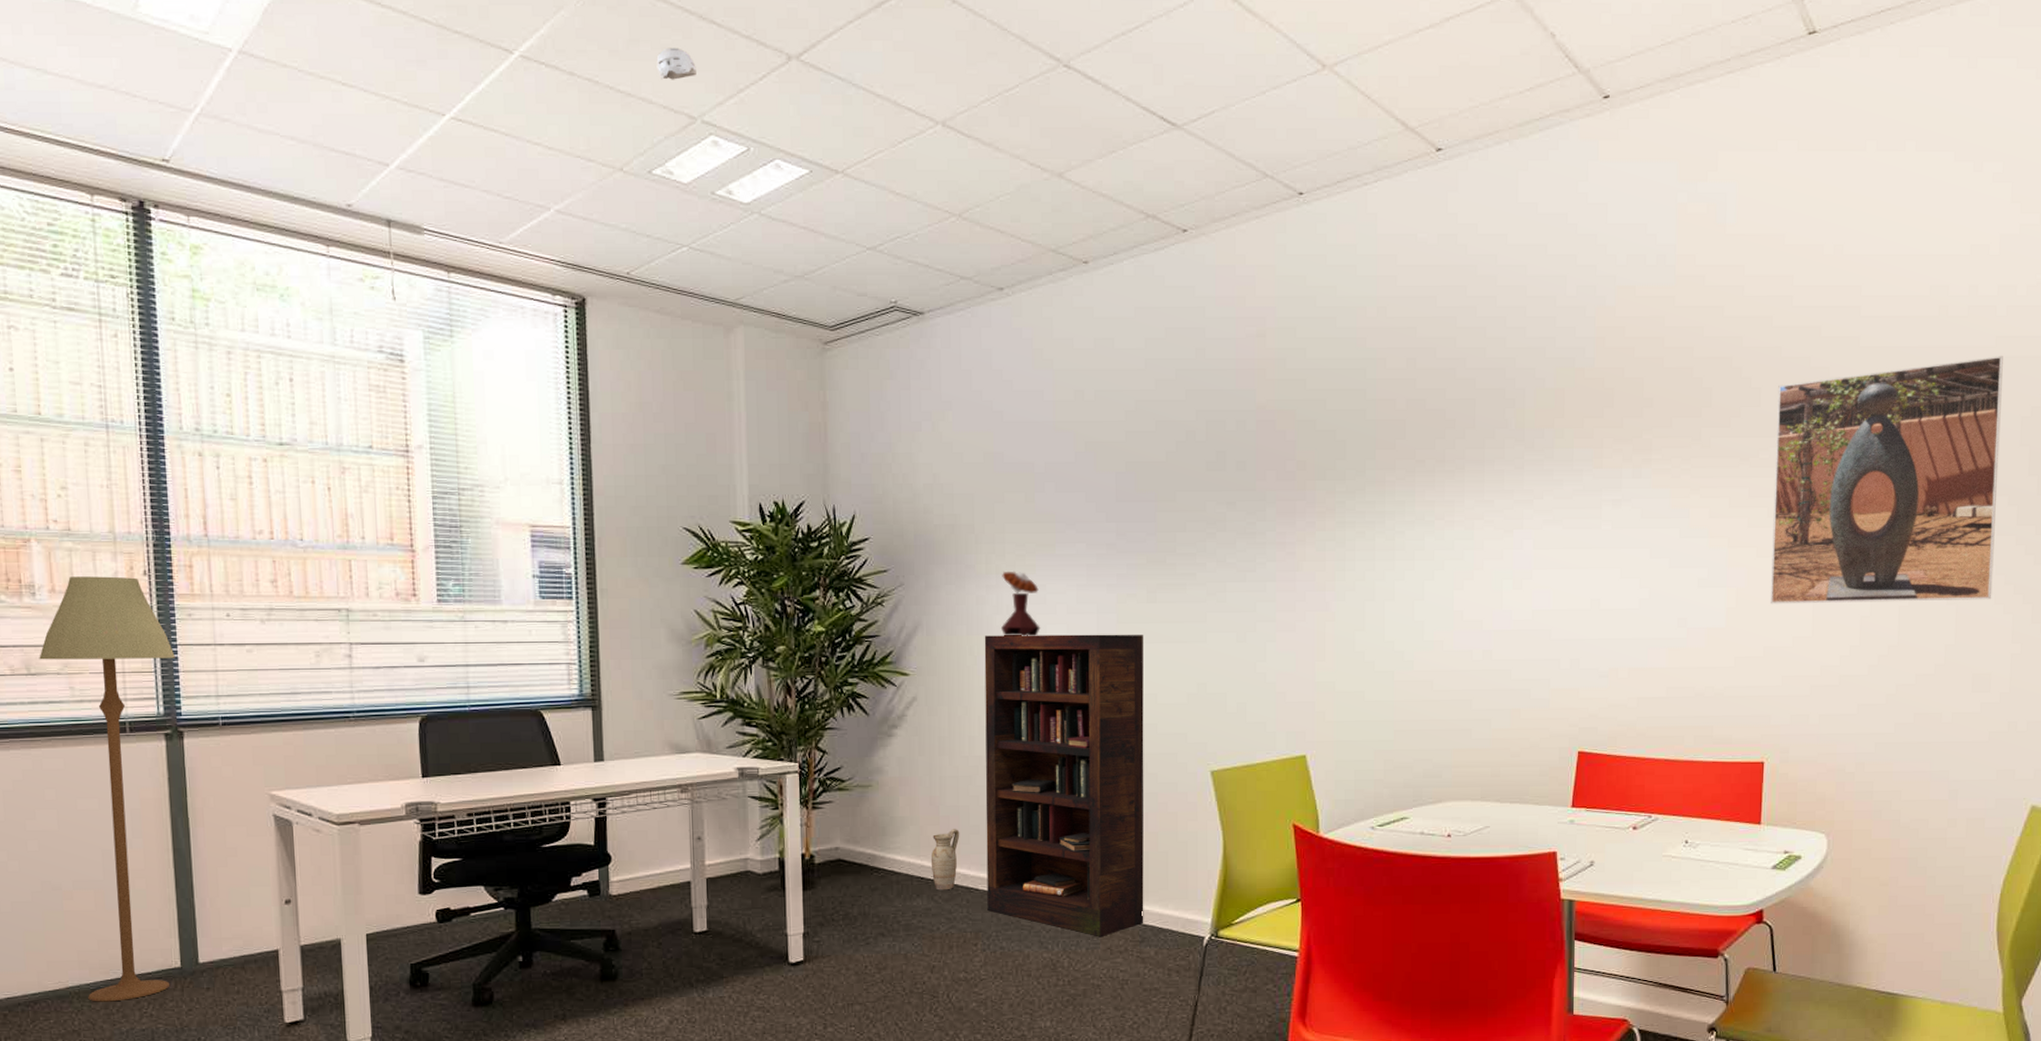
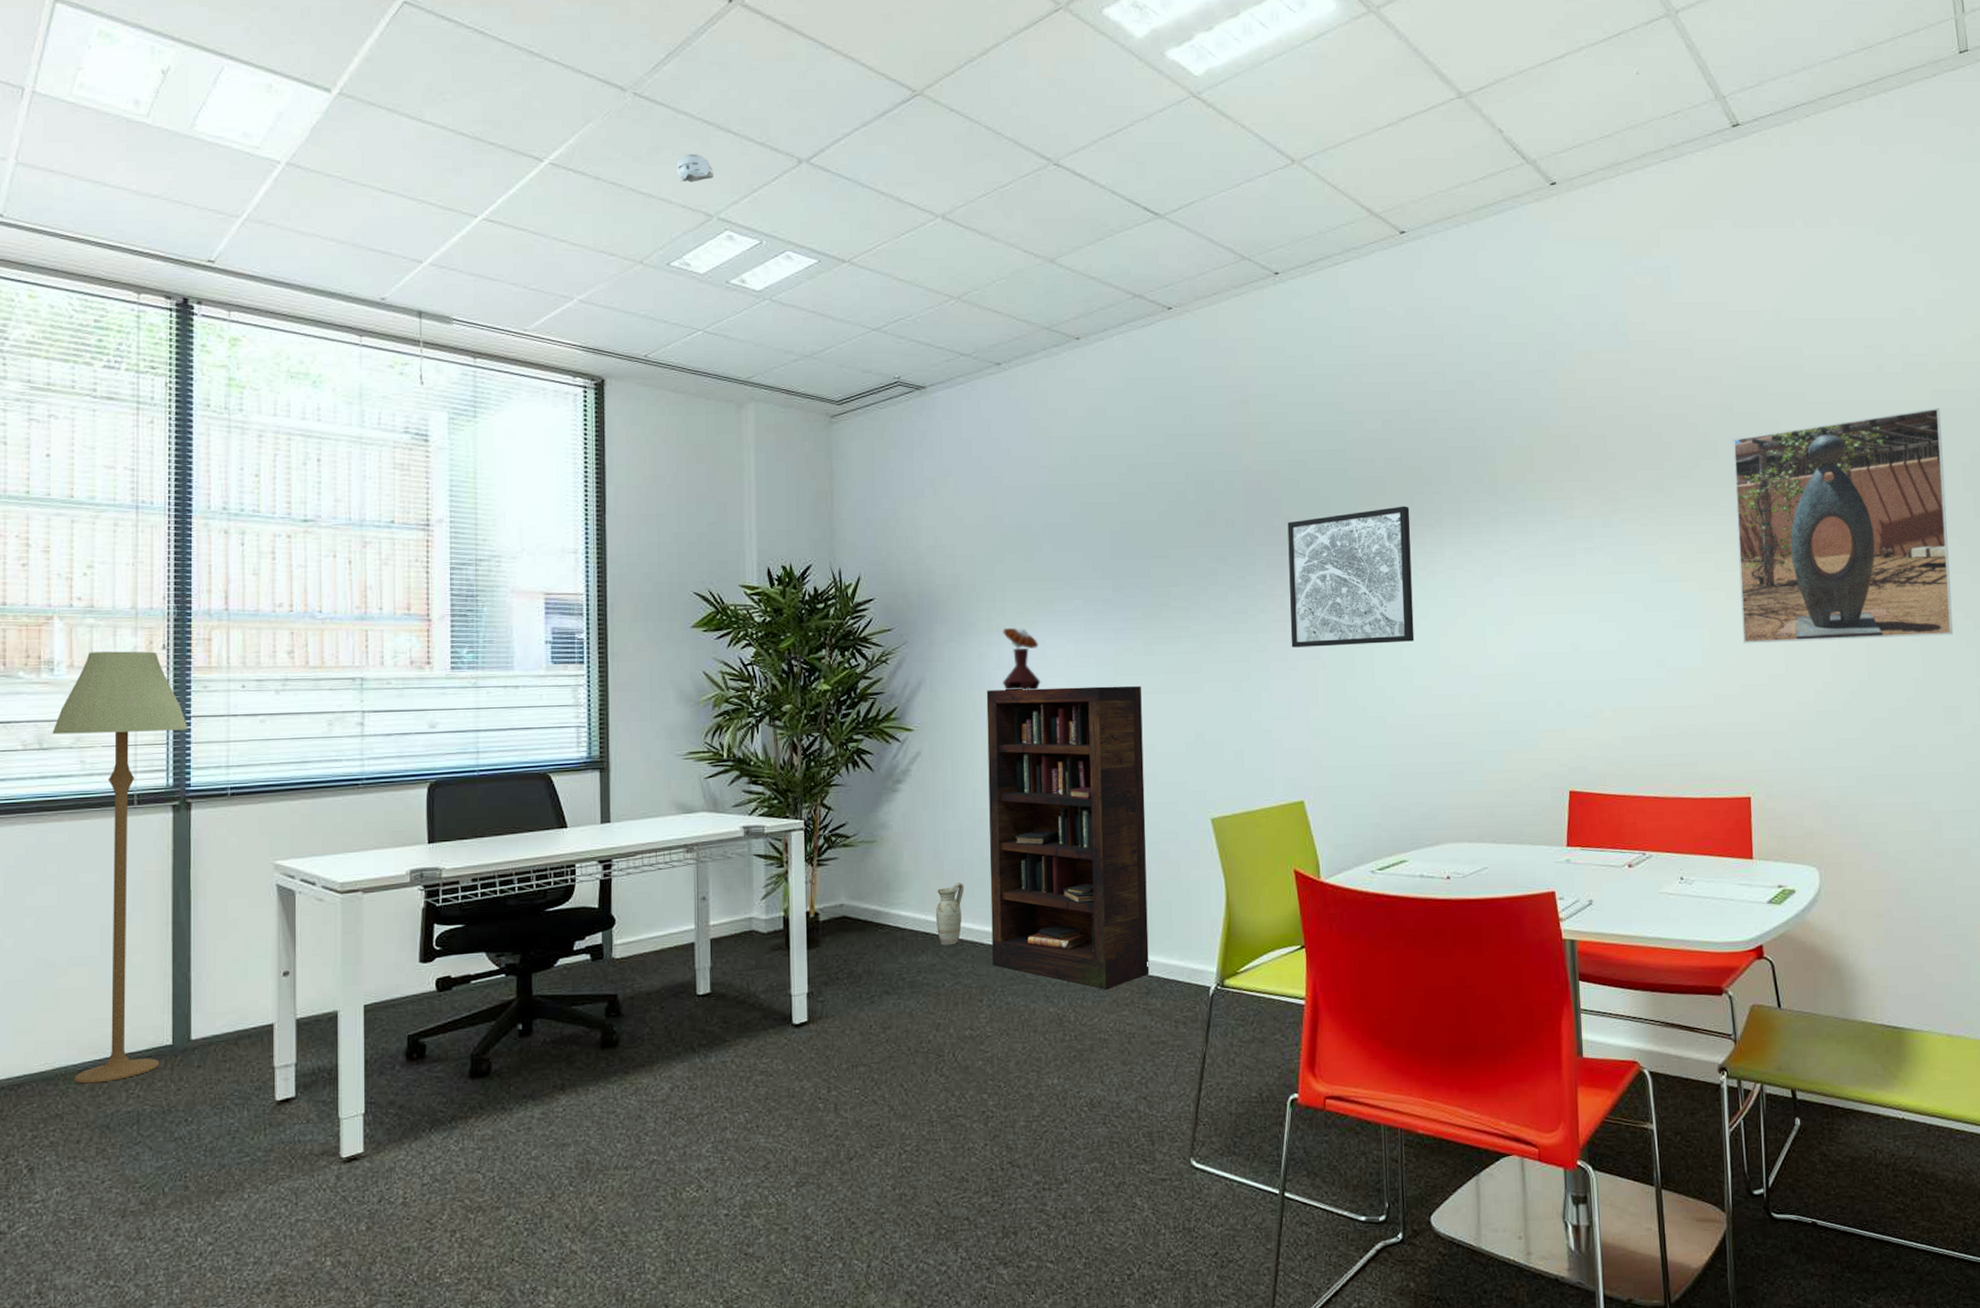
wall art: none [1300,451,1430,598] -> present [1287,506,1415,648]

